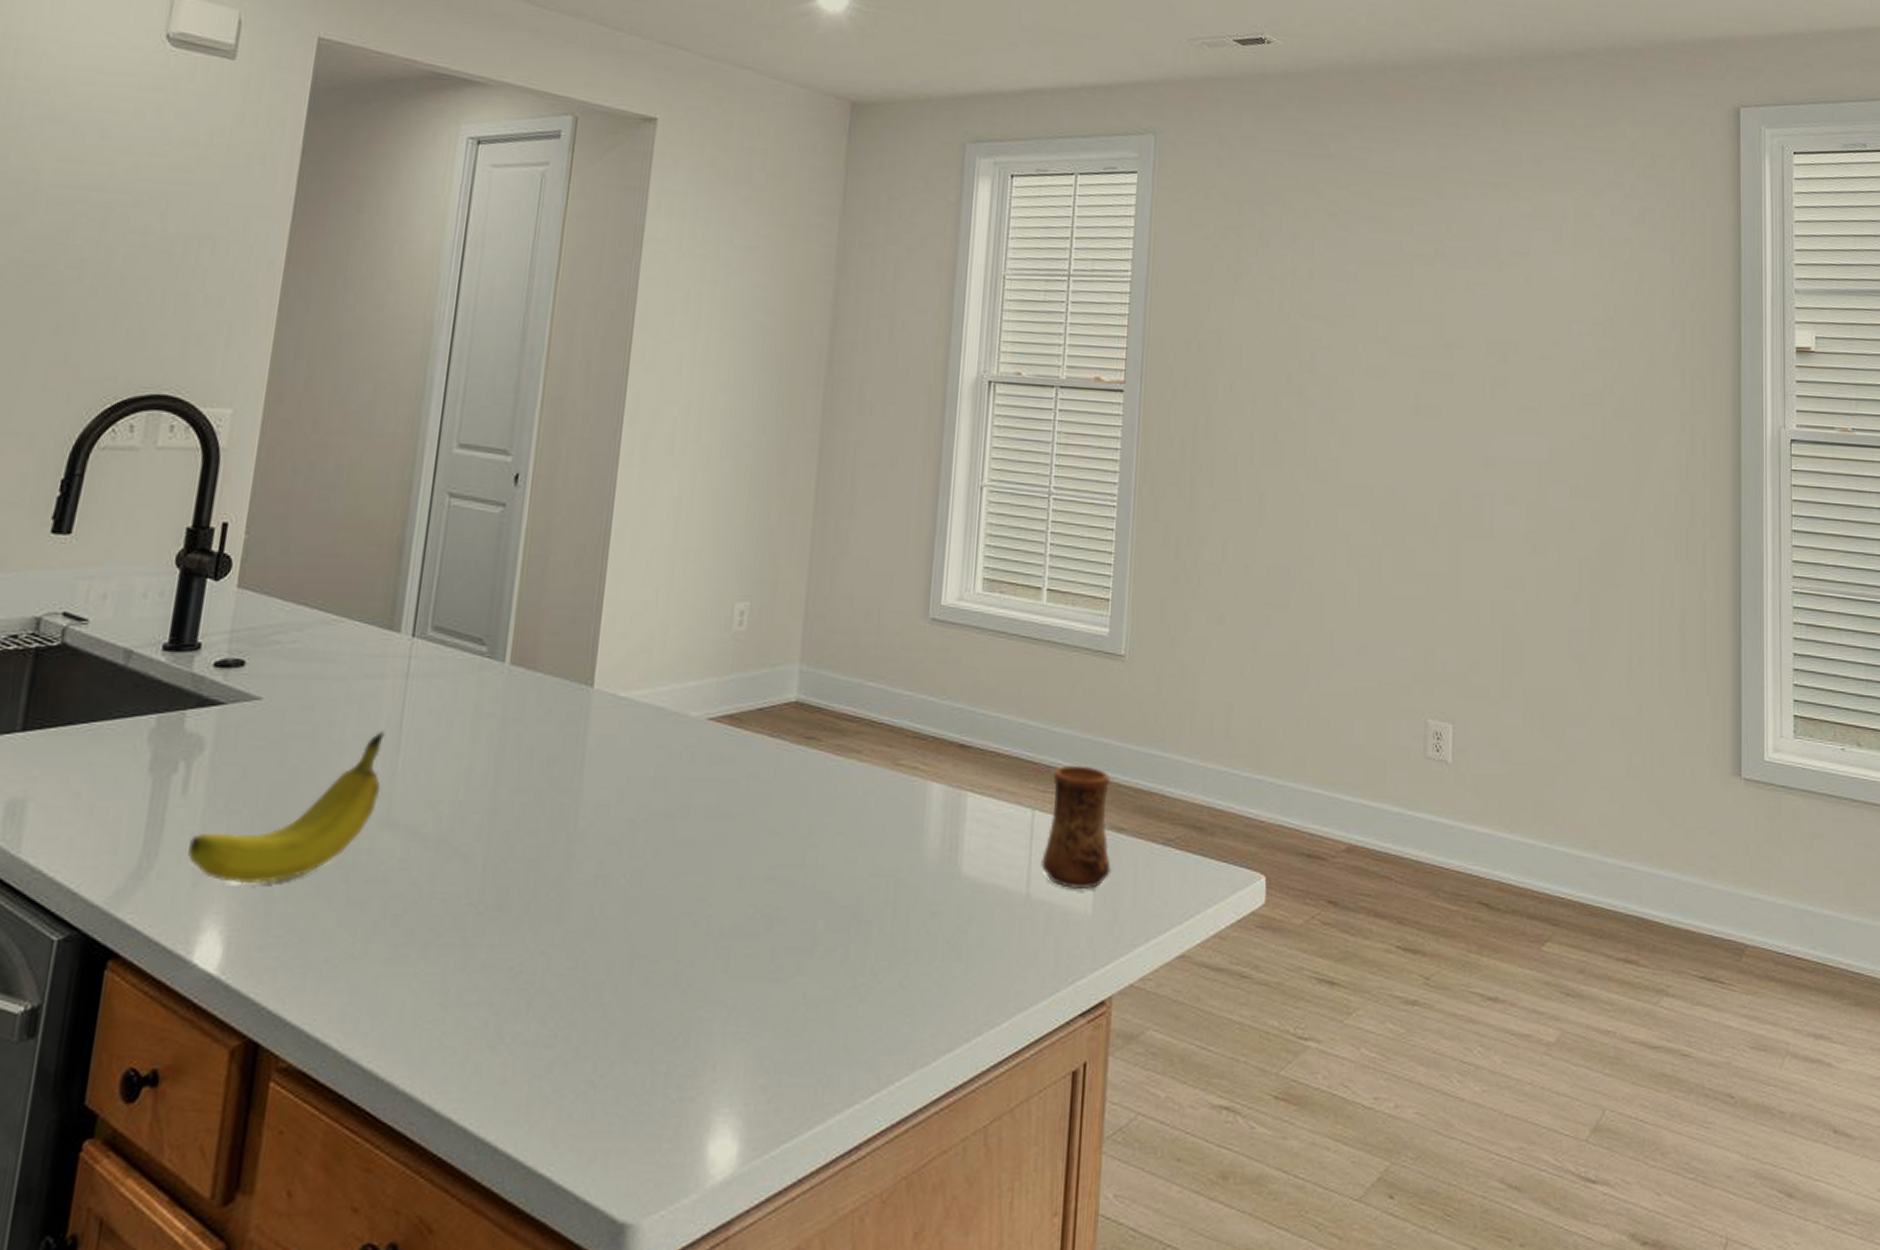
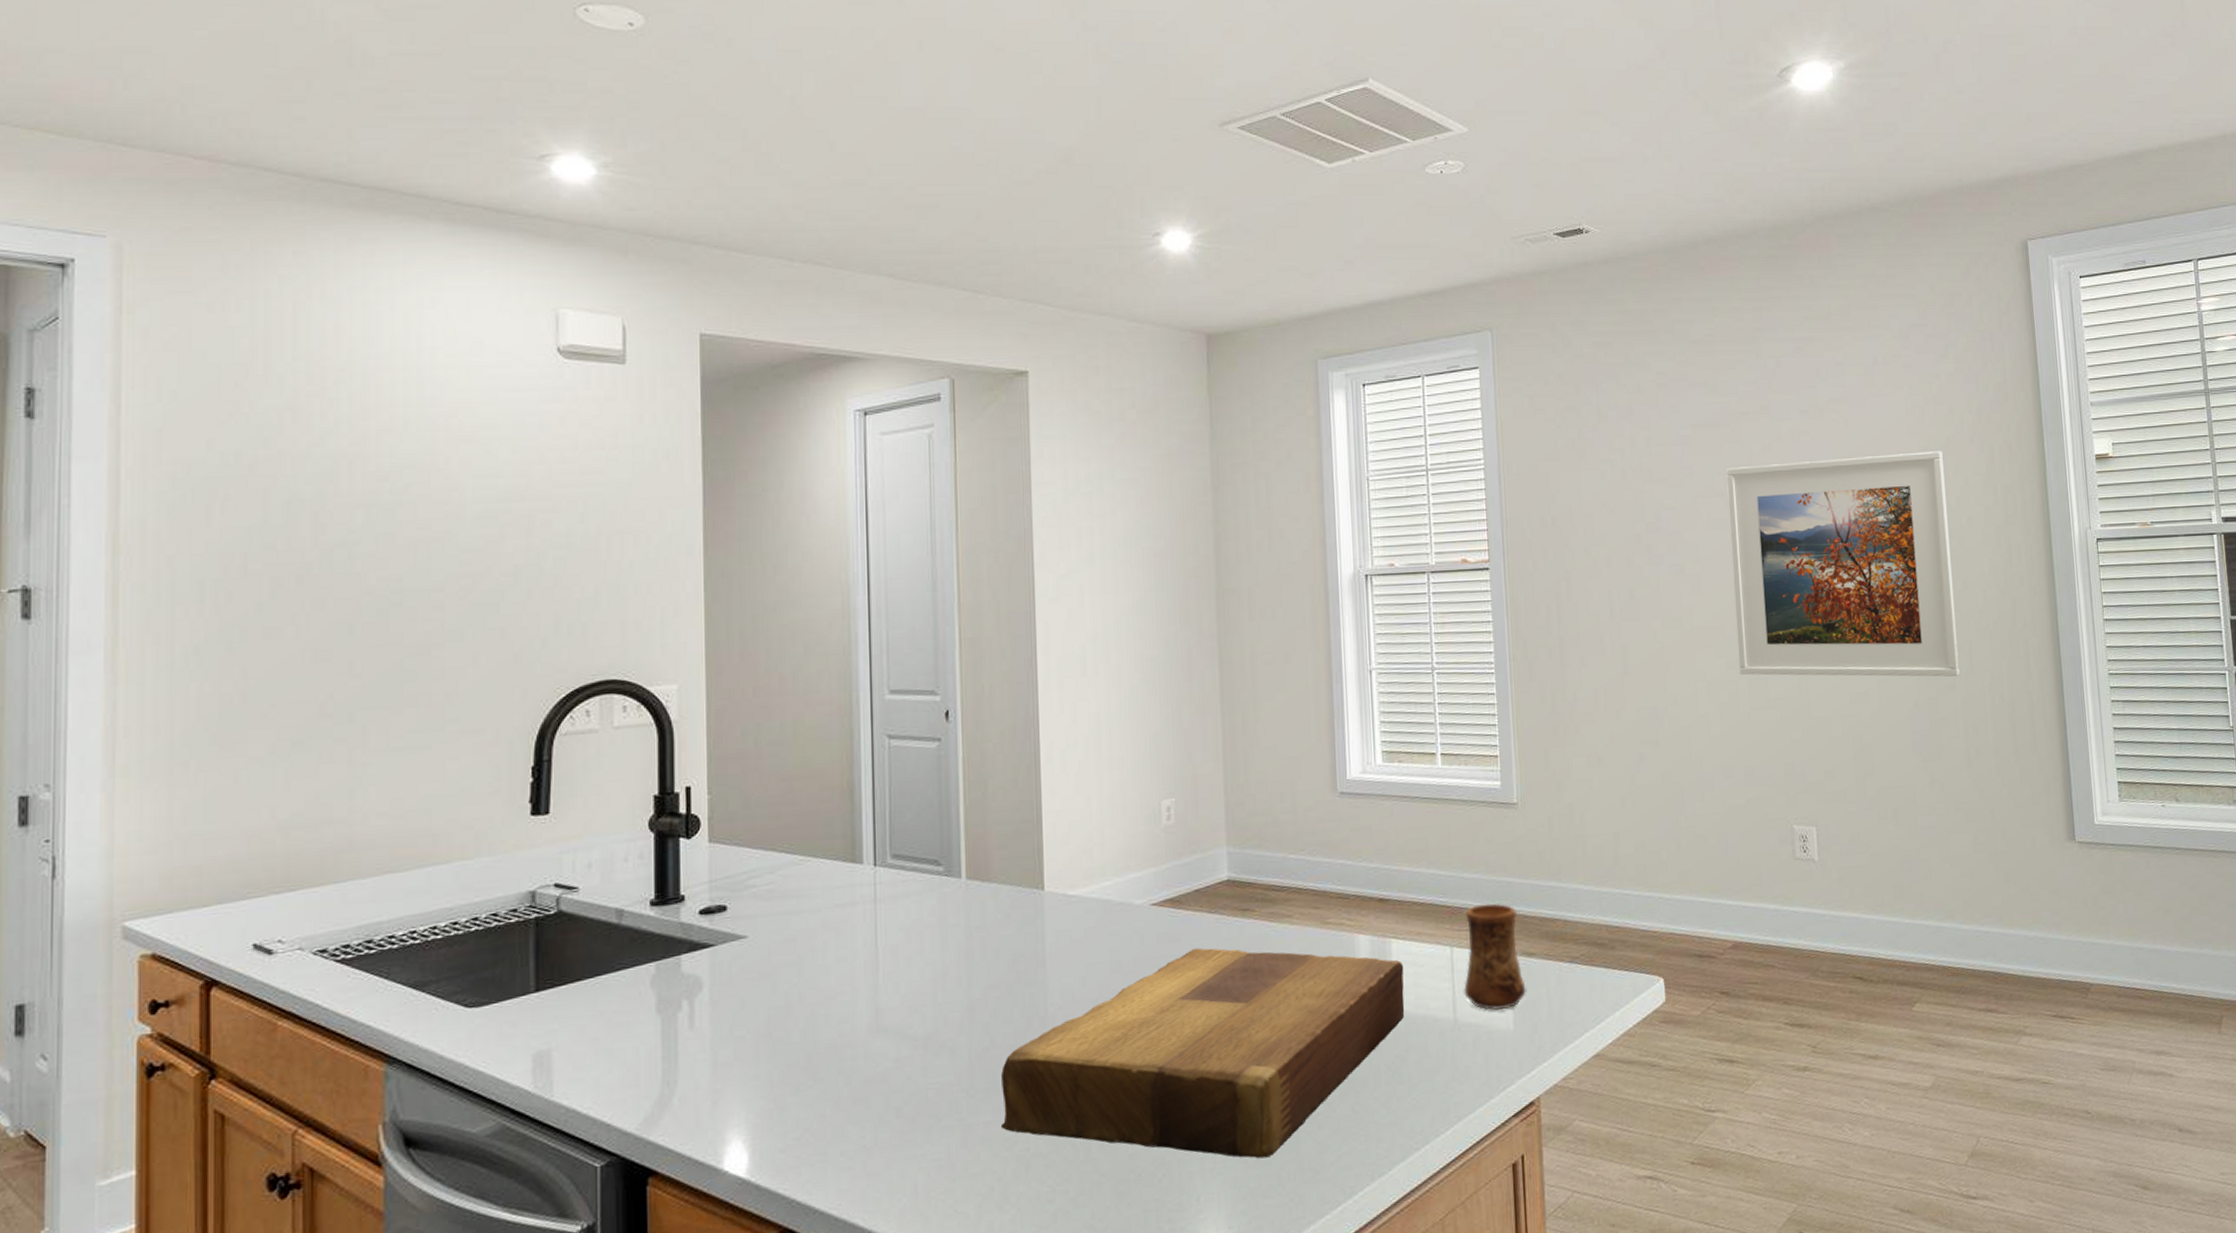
fruit: present [188,731,385,884] -> none [704,951,867,1099]
cutting board: none [507,774,978,1028] -> present [1001,947,1405,1158]
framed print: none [1385,313,1629,575] -> present [1726,451,1960,677]

